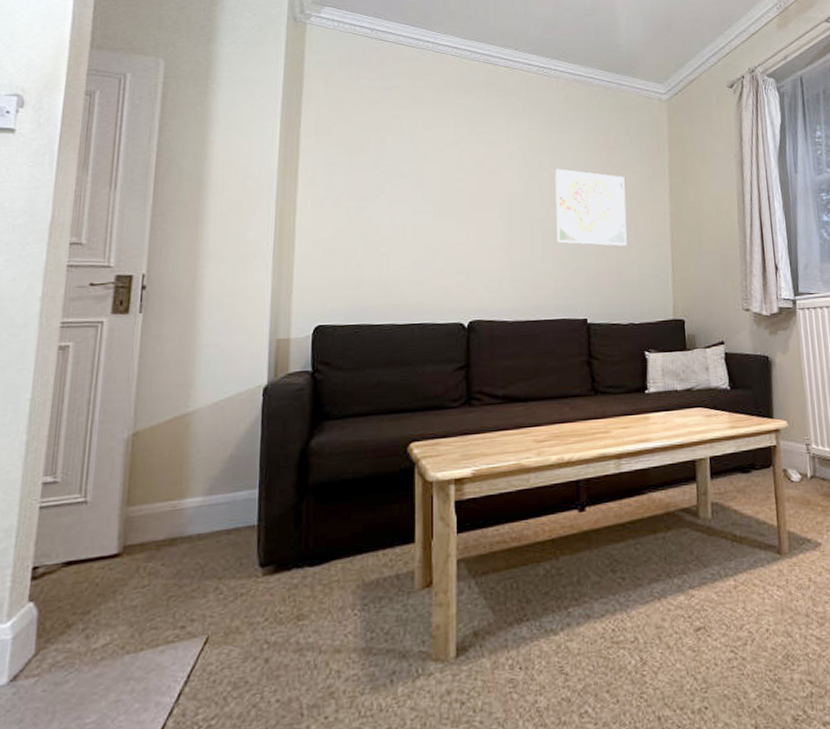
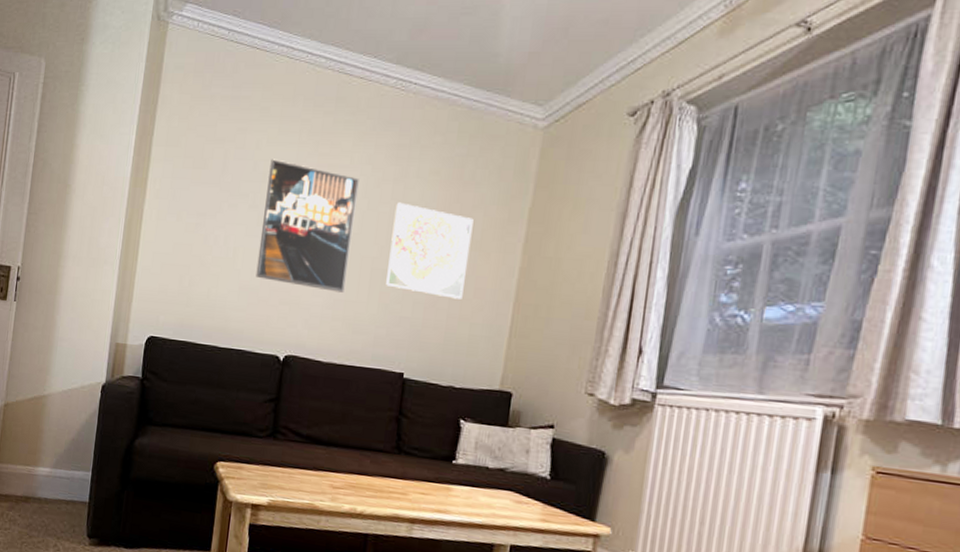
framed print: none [428,140,519,254] -> present [255,159,359,293]

